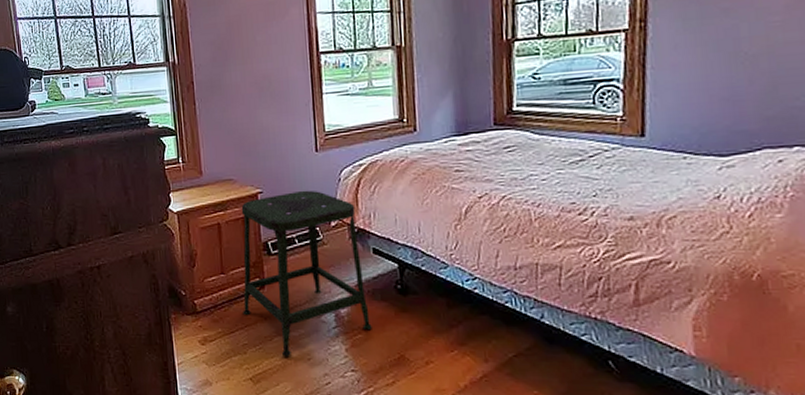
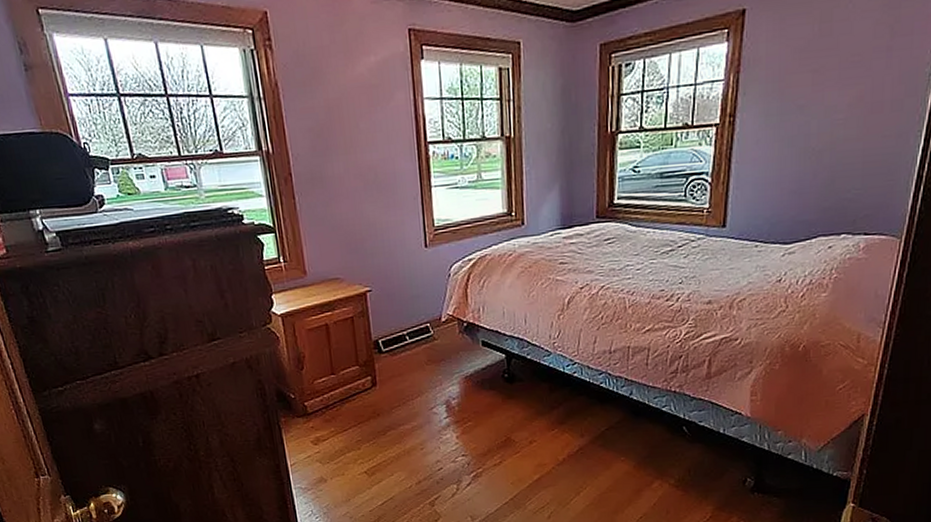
stool: present [241,190,372,357] -> none [349,286,481,449]

